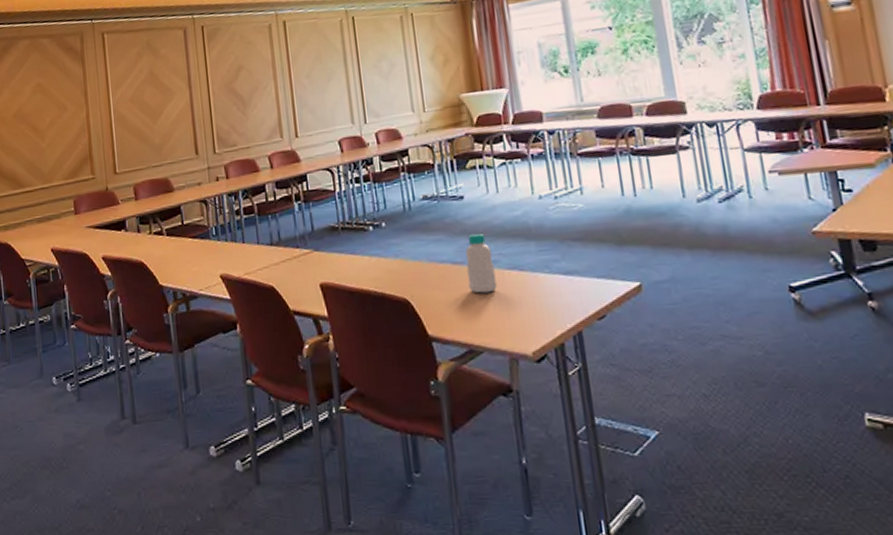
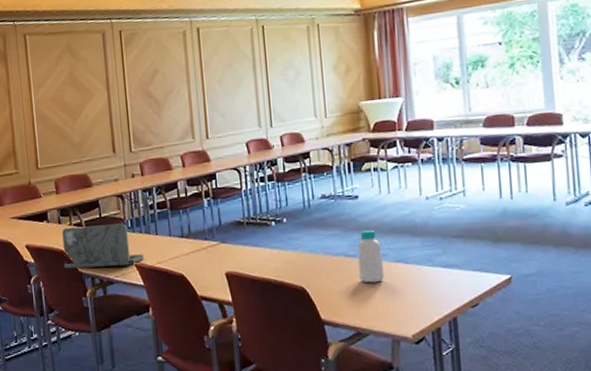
laptop: none [141,231,230,282] -> present [62,223,144,269]

